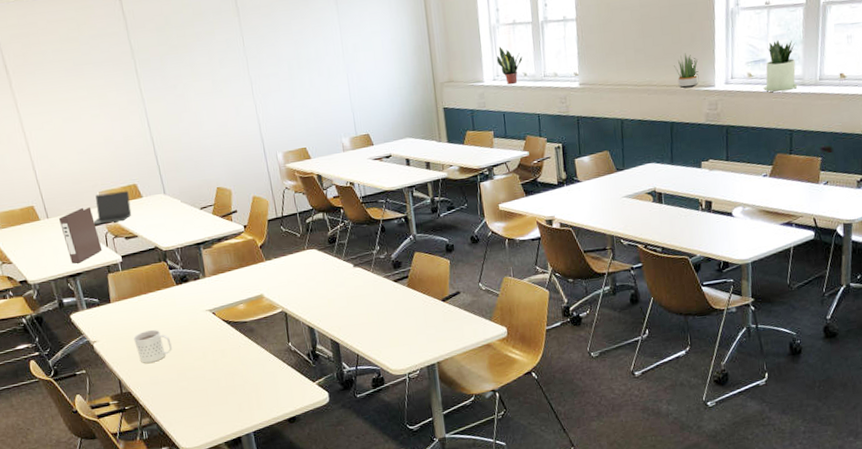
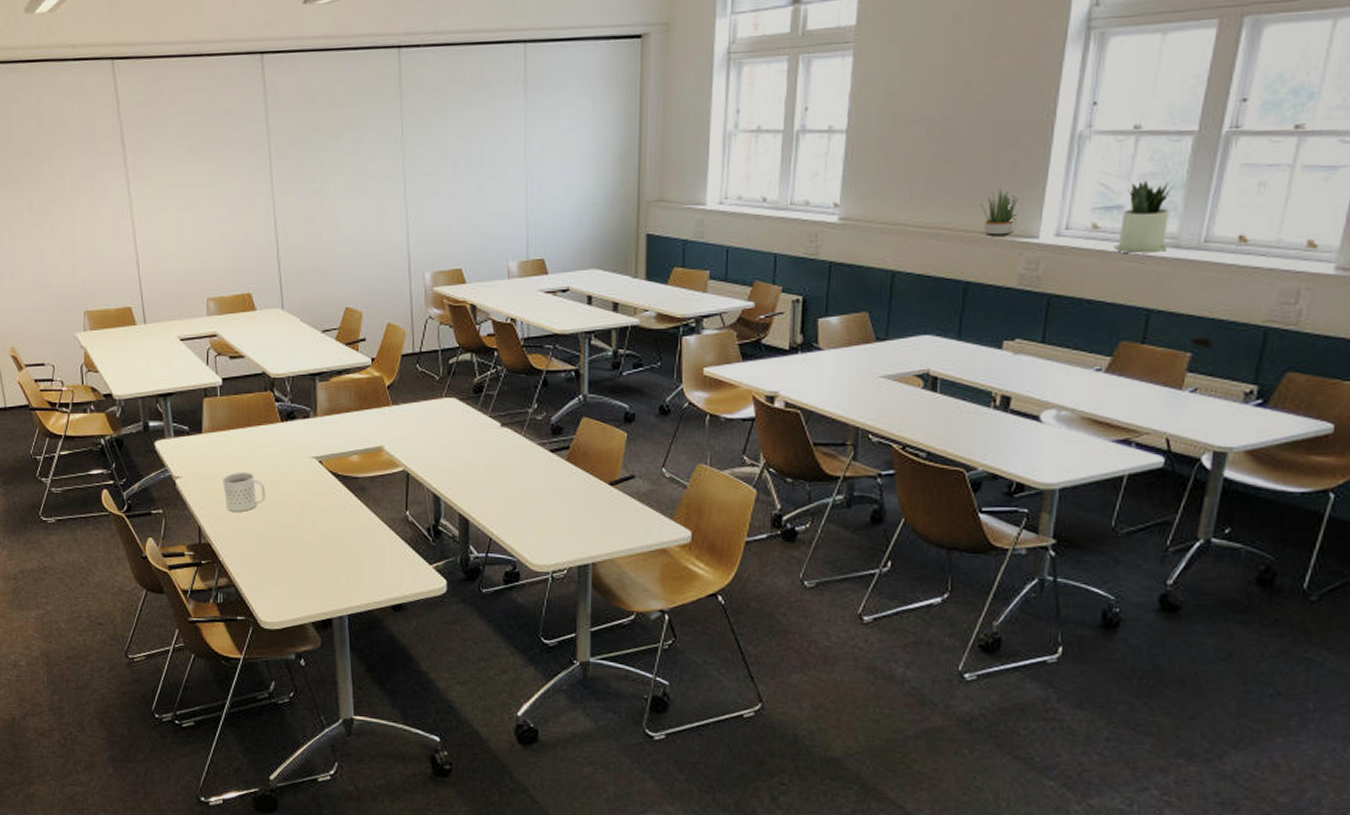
binder: present [58,207,103,264] -> none [156,315,202,381]
laptop: present [93,191,132,225] -> none [196,300,241,338]
potted plant: present [496,47,523,85] -> none [727,160,764,212]

